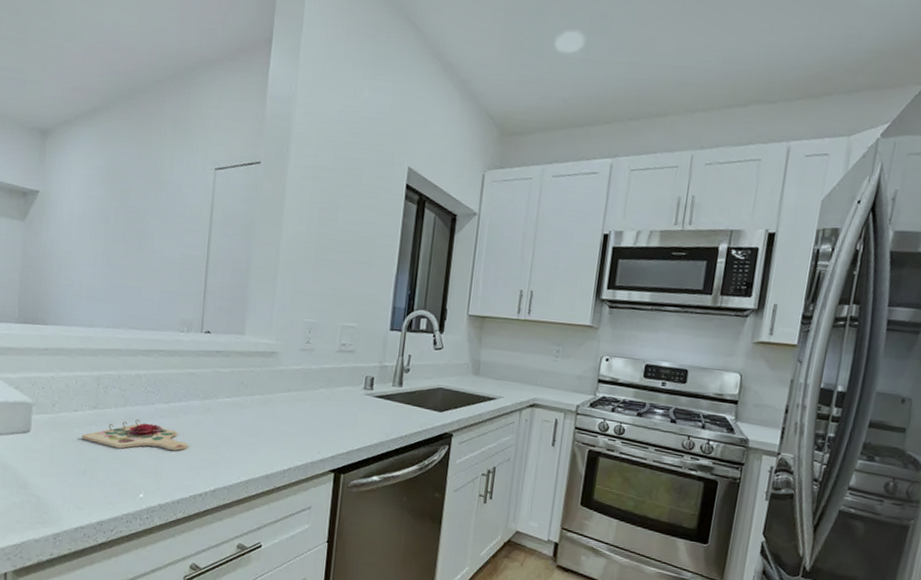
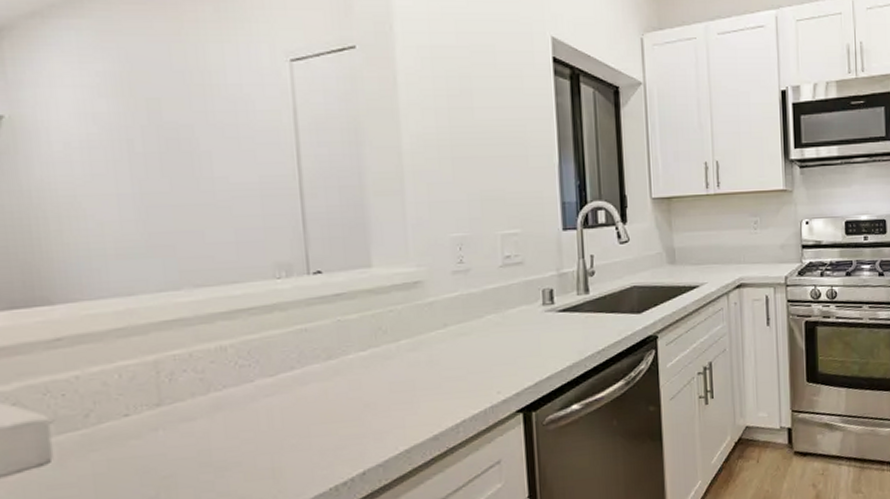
cutting board: present [81,419,188,451] -> none [142,406,315,453]

